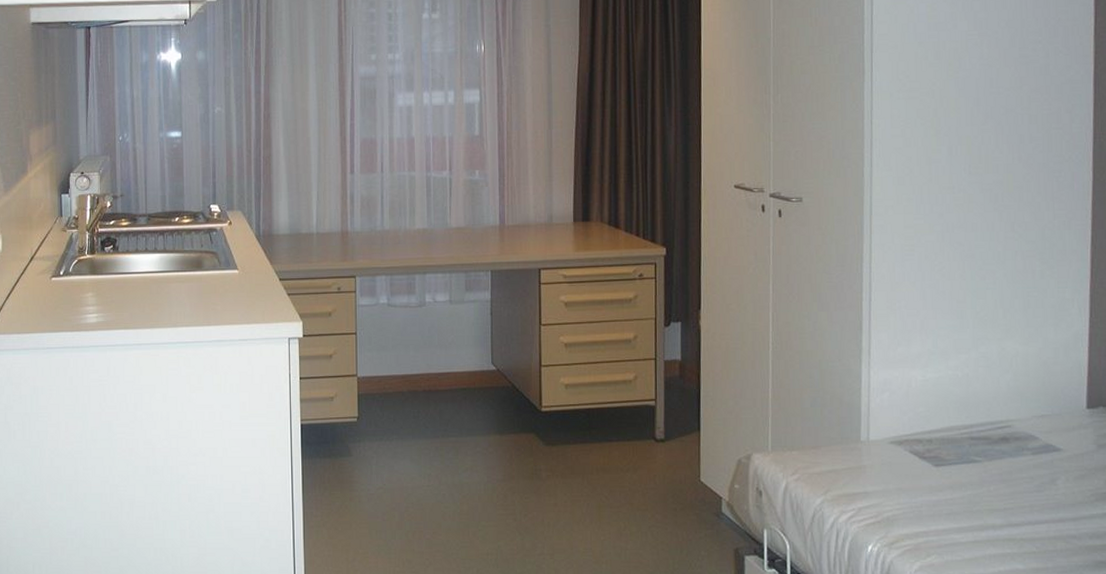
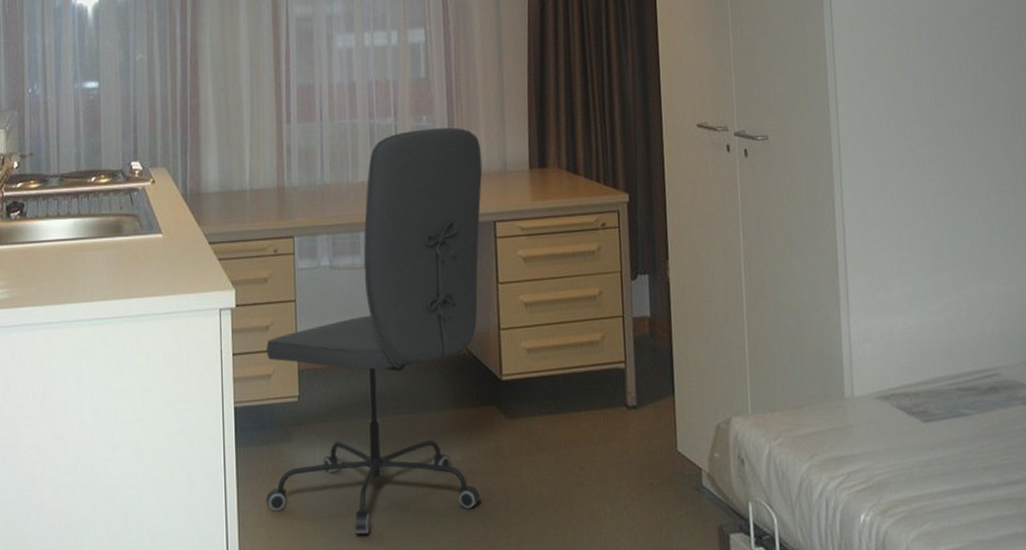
office chair: none [328,182,530,539] -> present [266,127,483,534]

